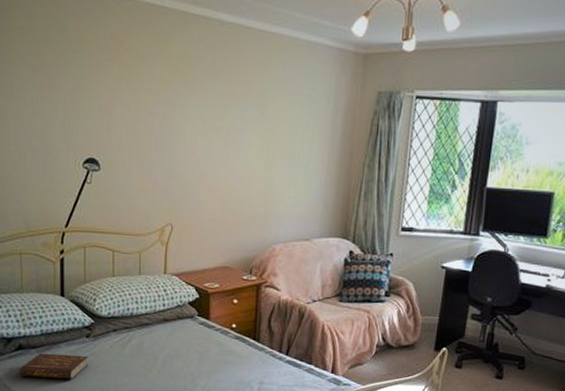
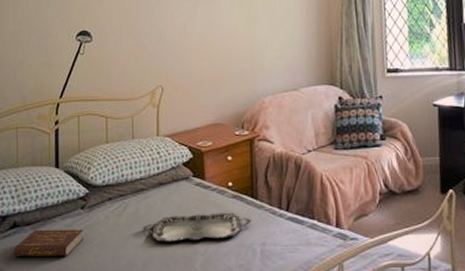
serving tray: none [147,350,251,375] -> present [143,212,251,242]

